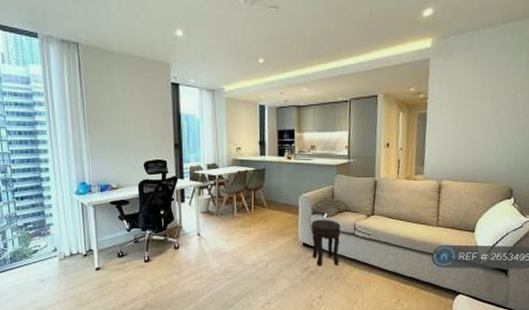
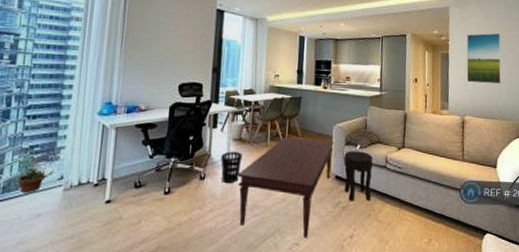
potted plant: none [19,238,44,263] -> present [17,163,48,194]
wastebasket: none [192,223,211,253] -> present [221,151,242,184]
coffee table: none [209,208,300,299] -> present [238,136,334,238]
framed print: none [446,85,491,145] -> present [466,32,501,84]

